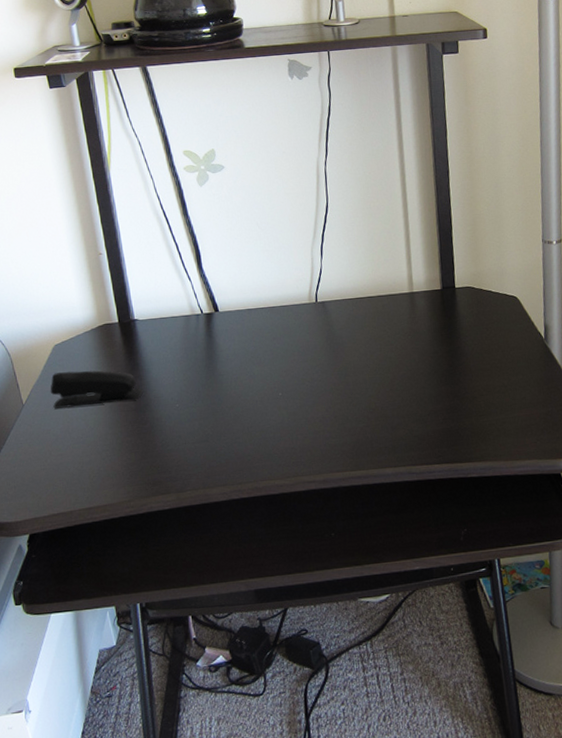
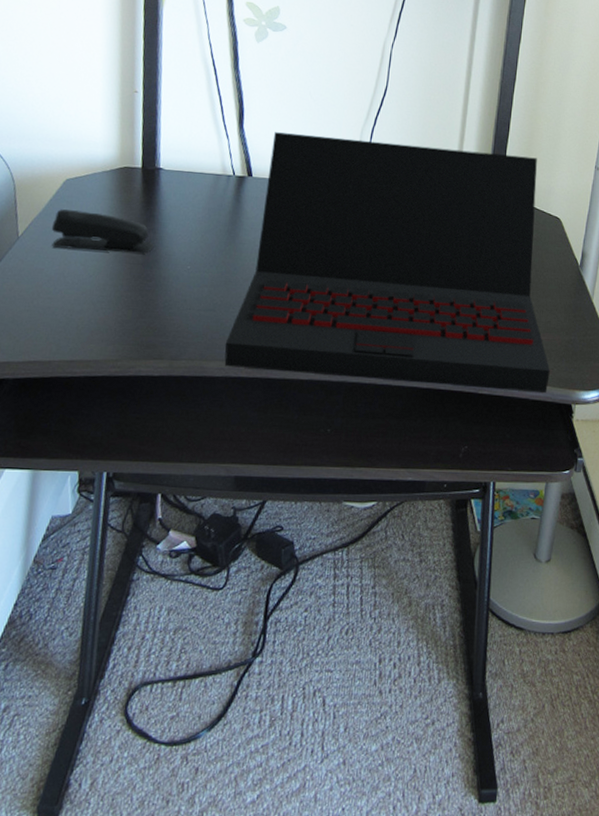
laptop: none [224,243,534,491] -> present [224,132,550,393]

